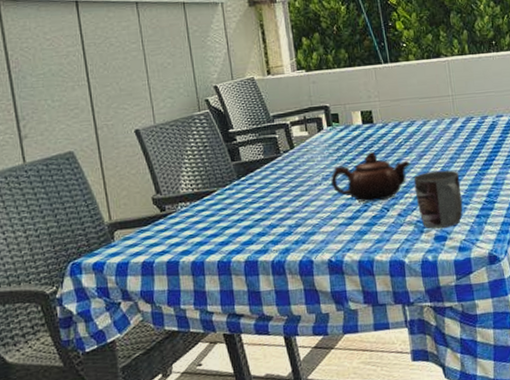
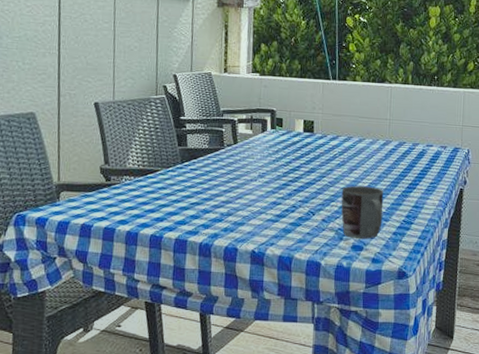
teapot: present [331,151,411,203] -> none [266,158,341,205]

